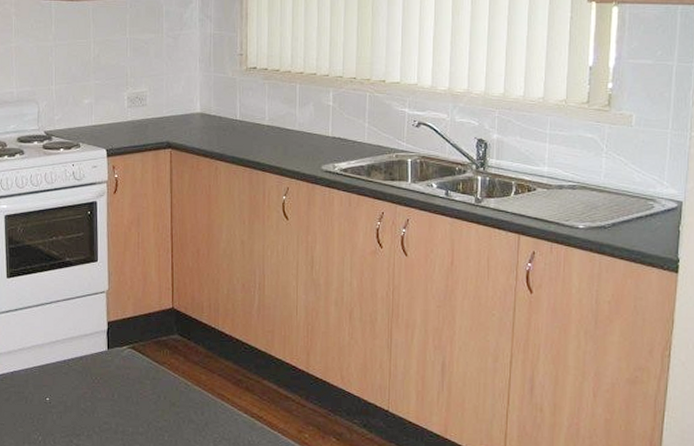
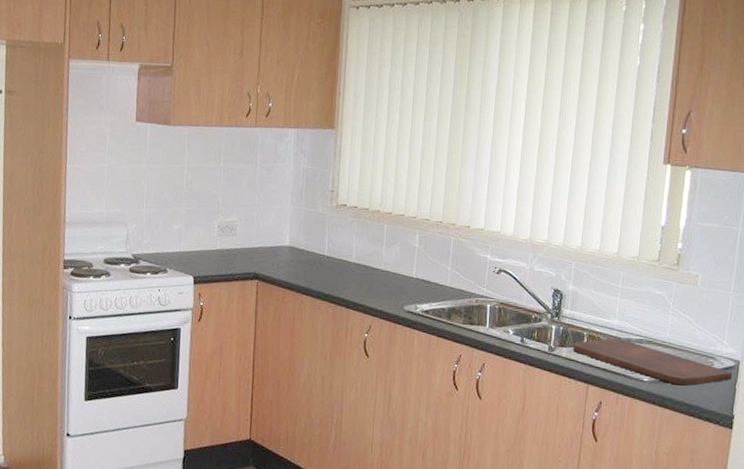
cutting board: none [502,185,676,231] -> present [573,338,733,386]

